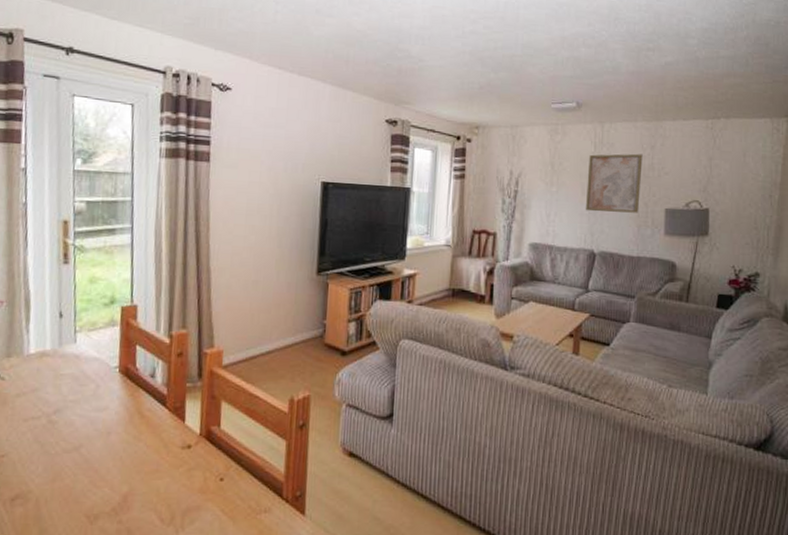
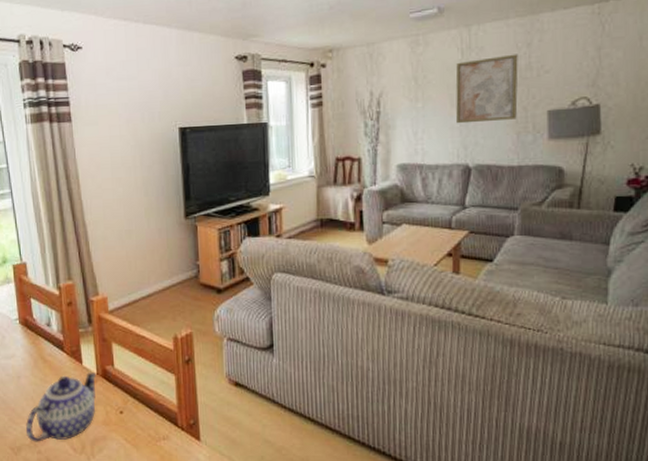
teapot: none [108,432,200,510] -> present [26,372,97,442]

